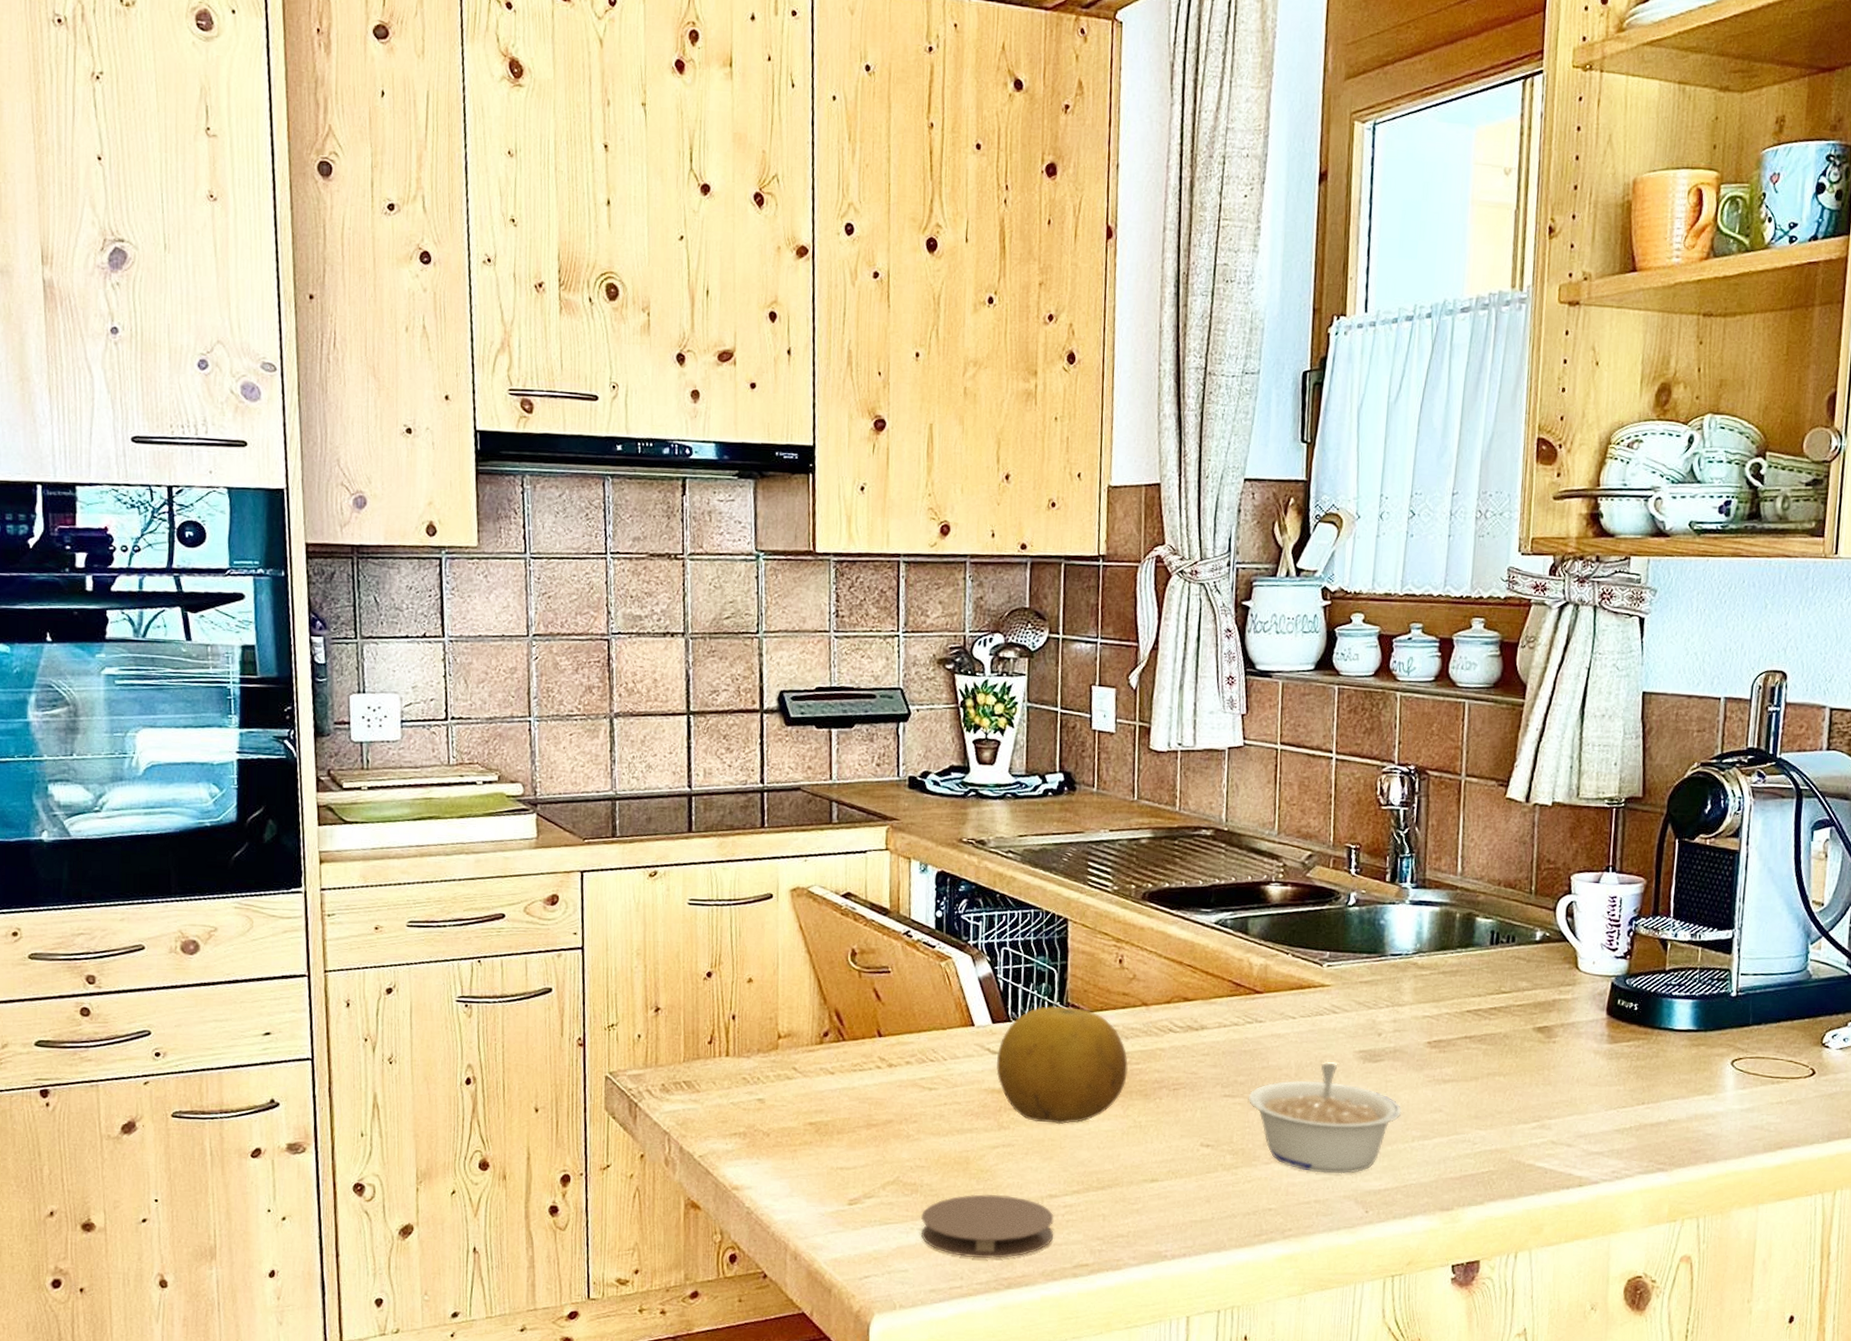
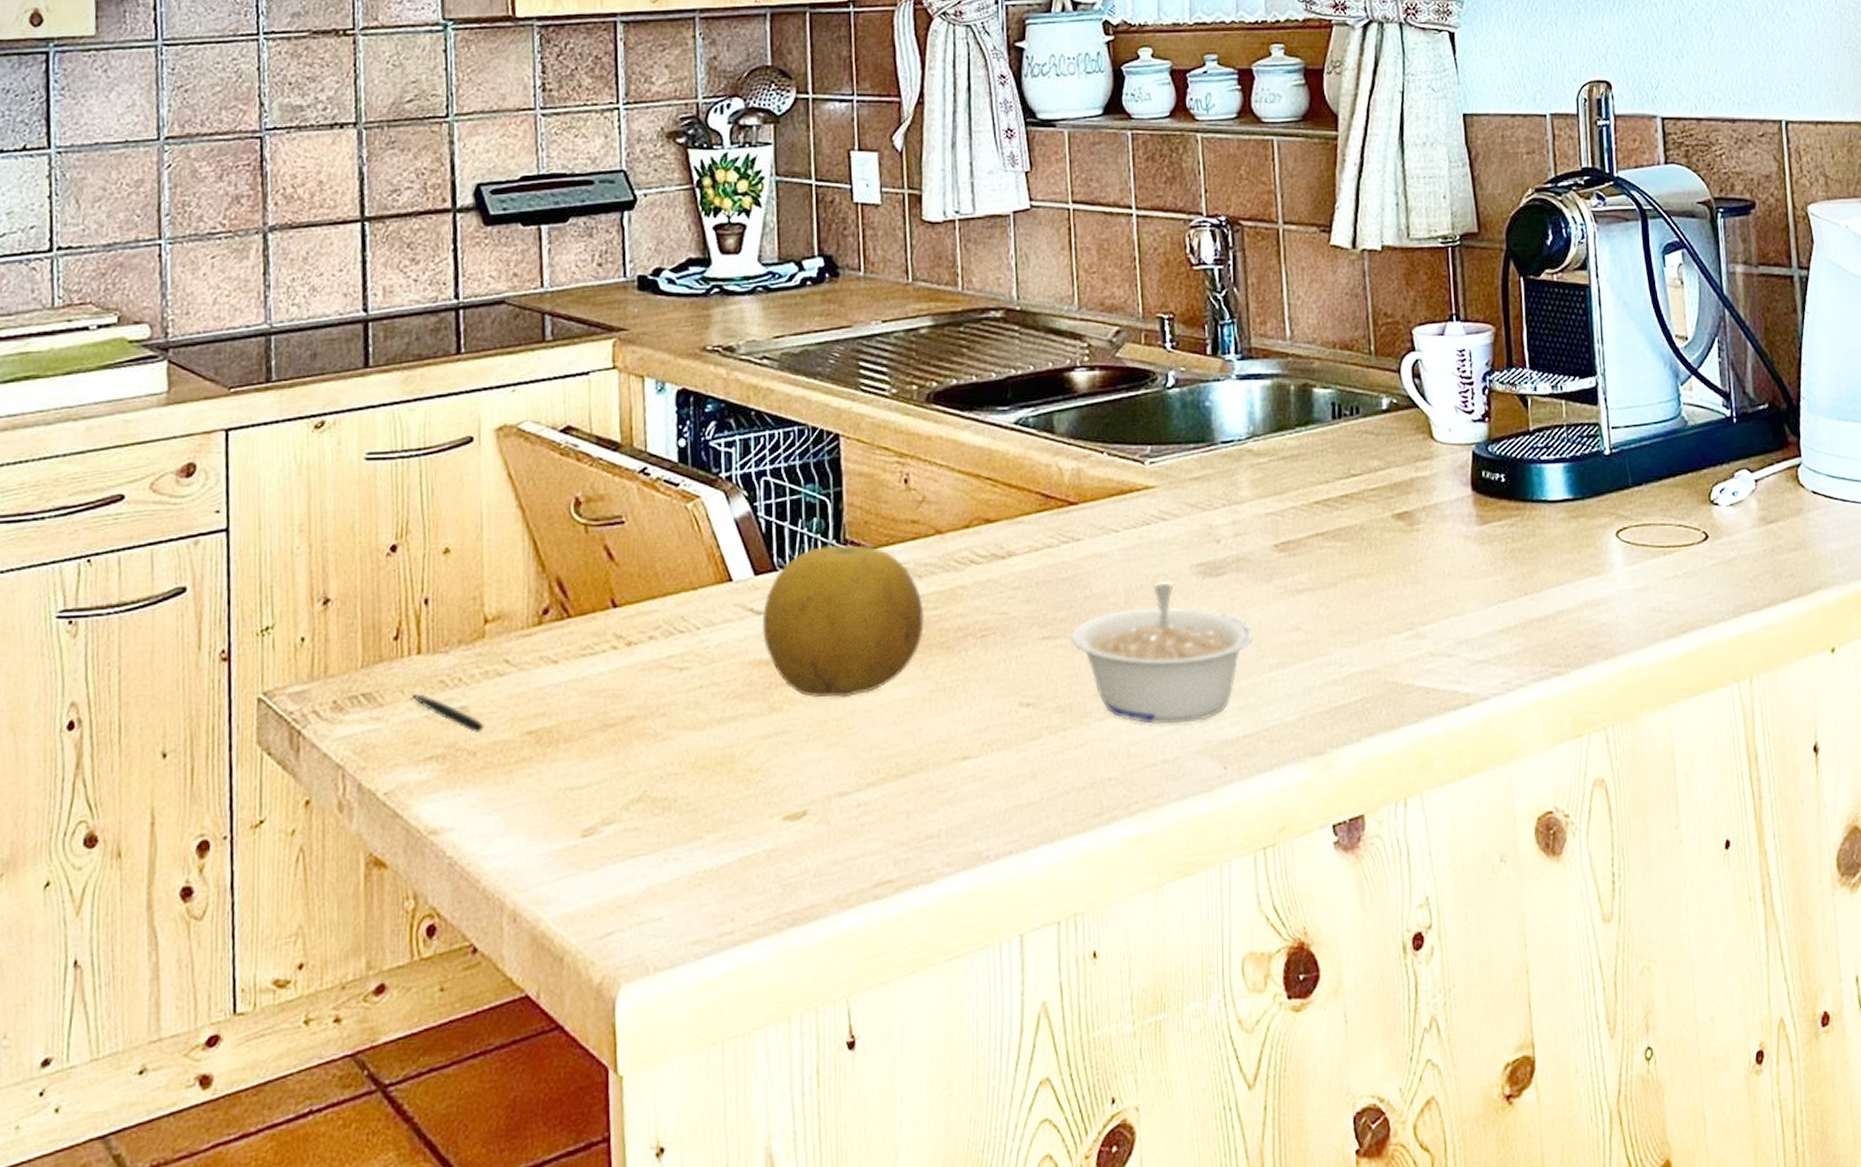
pen: none [722,1086,775,1119] -> present [412,694,483,733]
coaster: present [921,1194,1054,1258] -> none [677,799,847,891]

